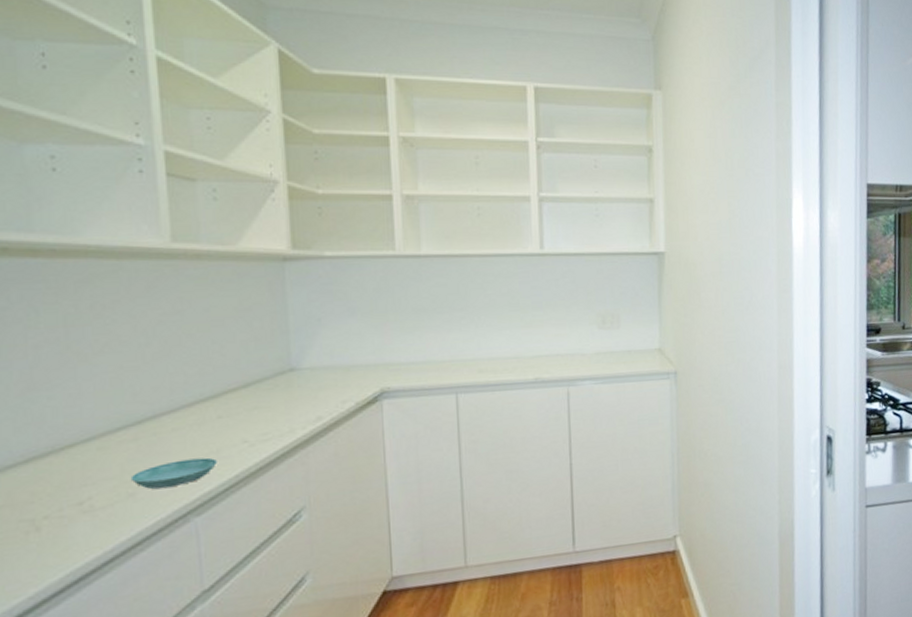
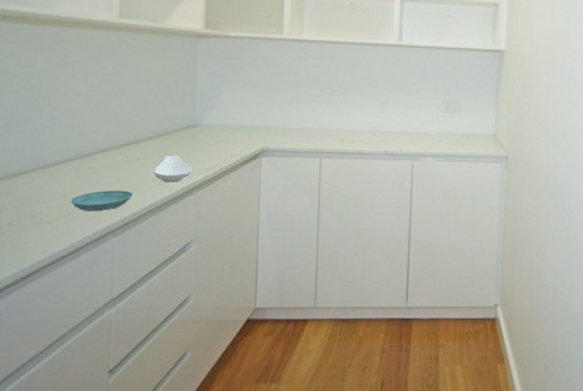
spoon rest: none [242,407,294,443] -> present [153,154,193,183]

